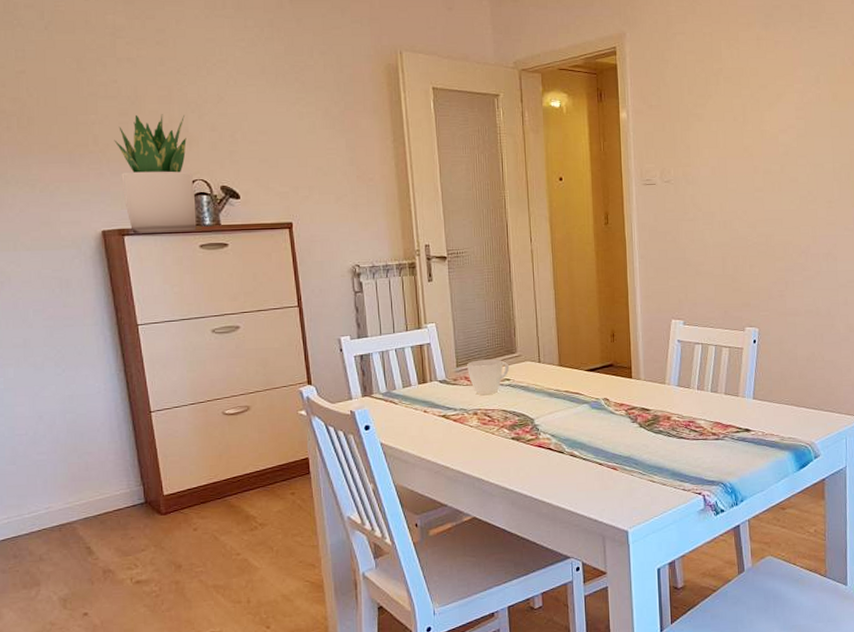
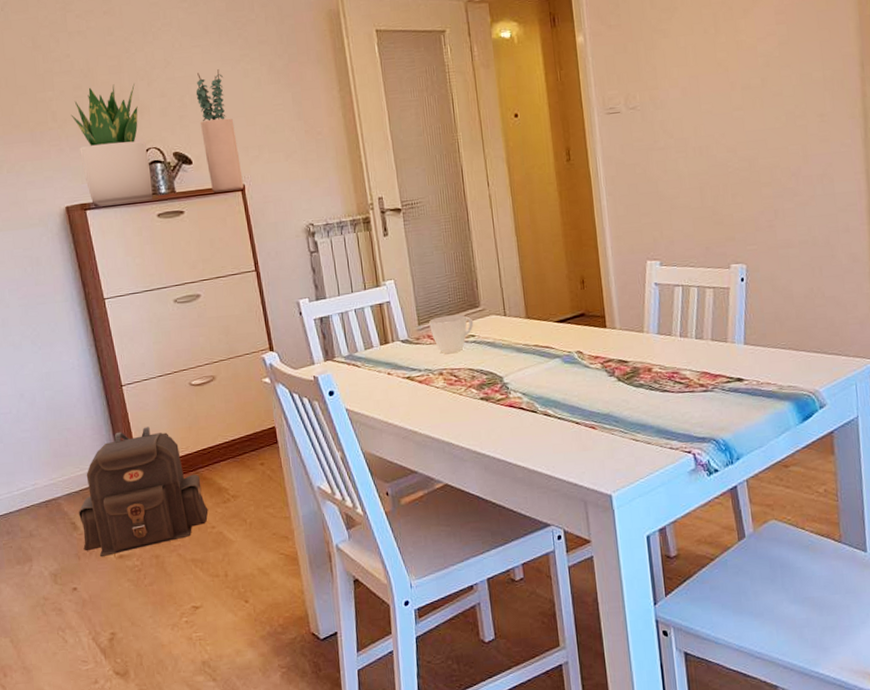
backpack: none [95,453,234,582] -> present [79,426,209,556]
vase: none [248,109,291,228] -> present [195,69,244,193]

